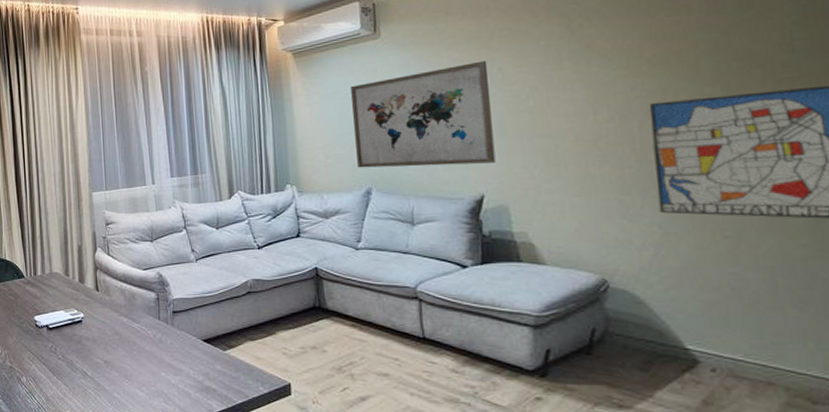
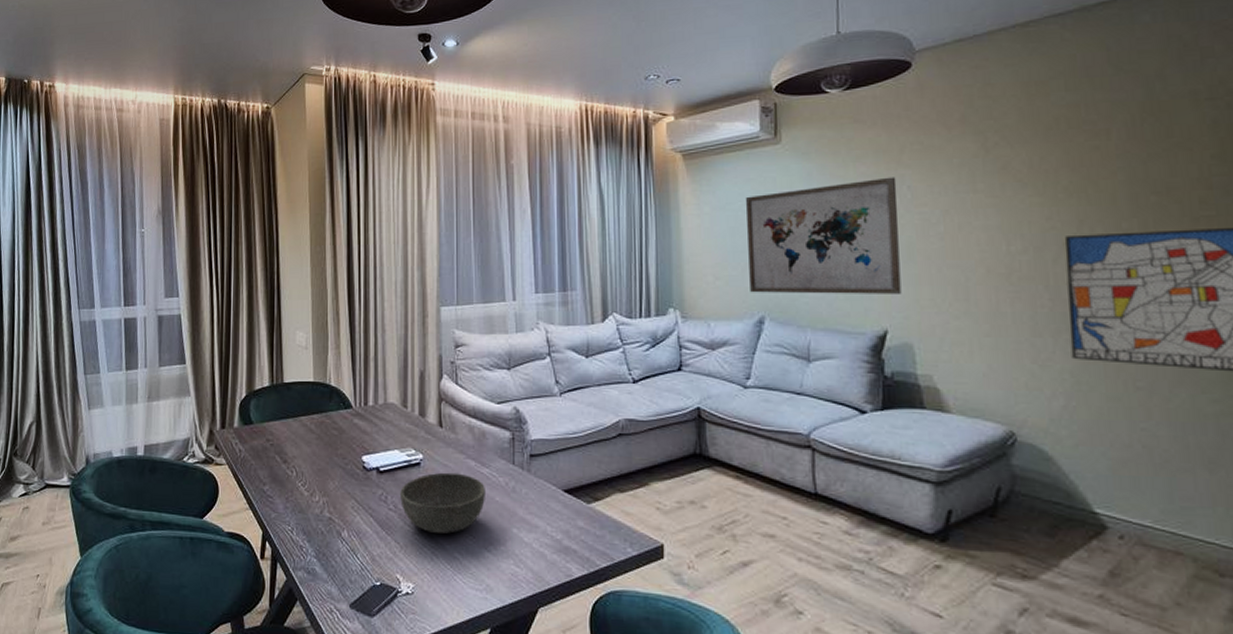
bowl: none [67,328,137,378] -> present [400,472,485,534]

